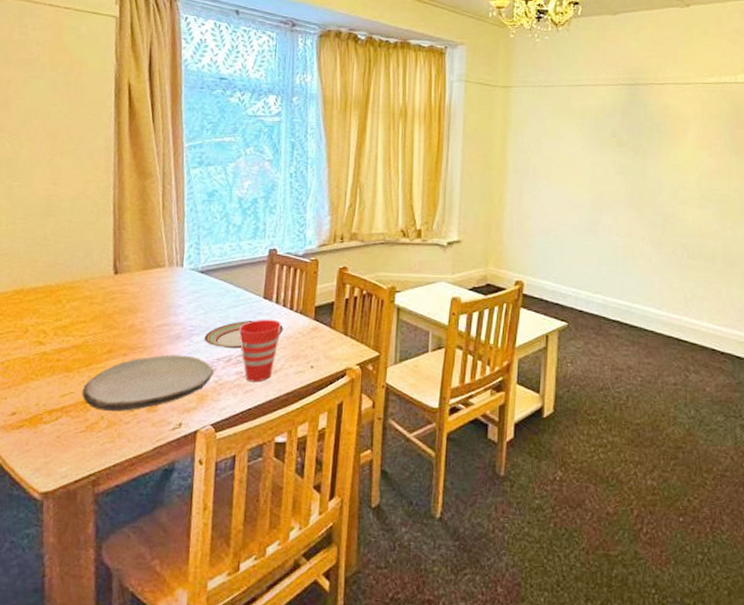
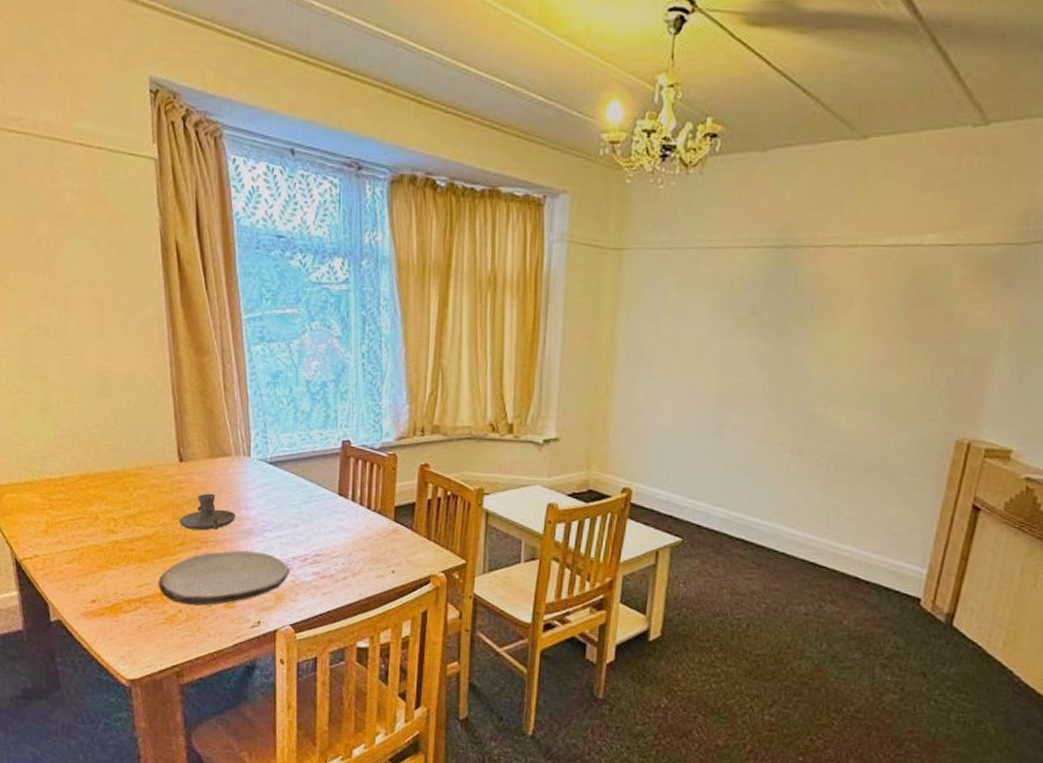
candle holder: none [109,302,165,338] -> present [180,493,236,531]
plate: present [204,320,283,349] -> none [277,518,361,548]
cup: present [239,319,281,382] -> none [313,517,358,584]

